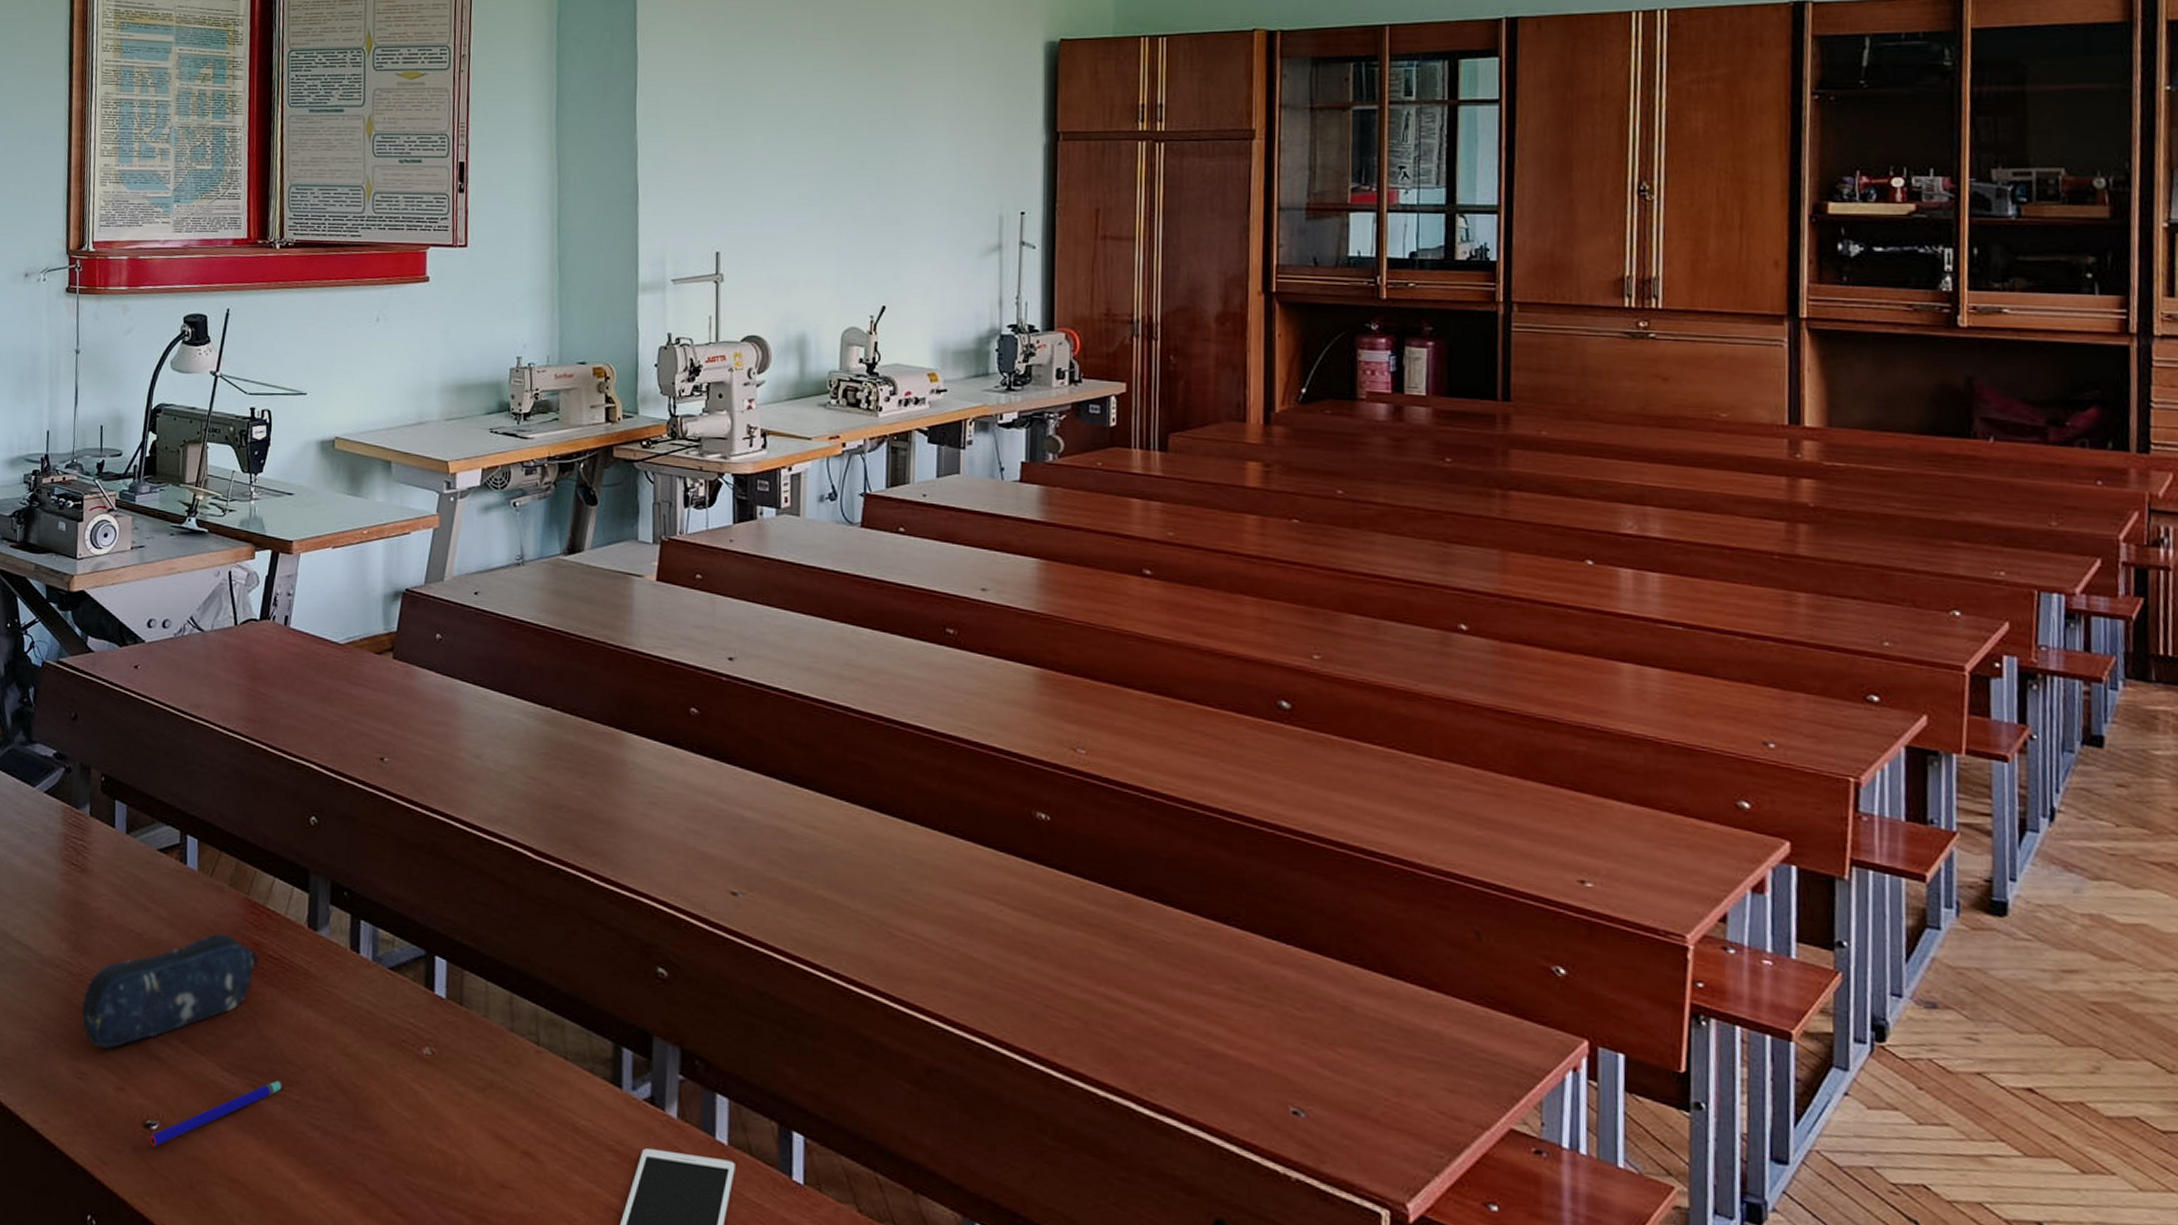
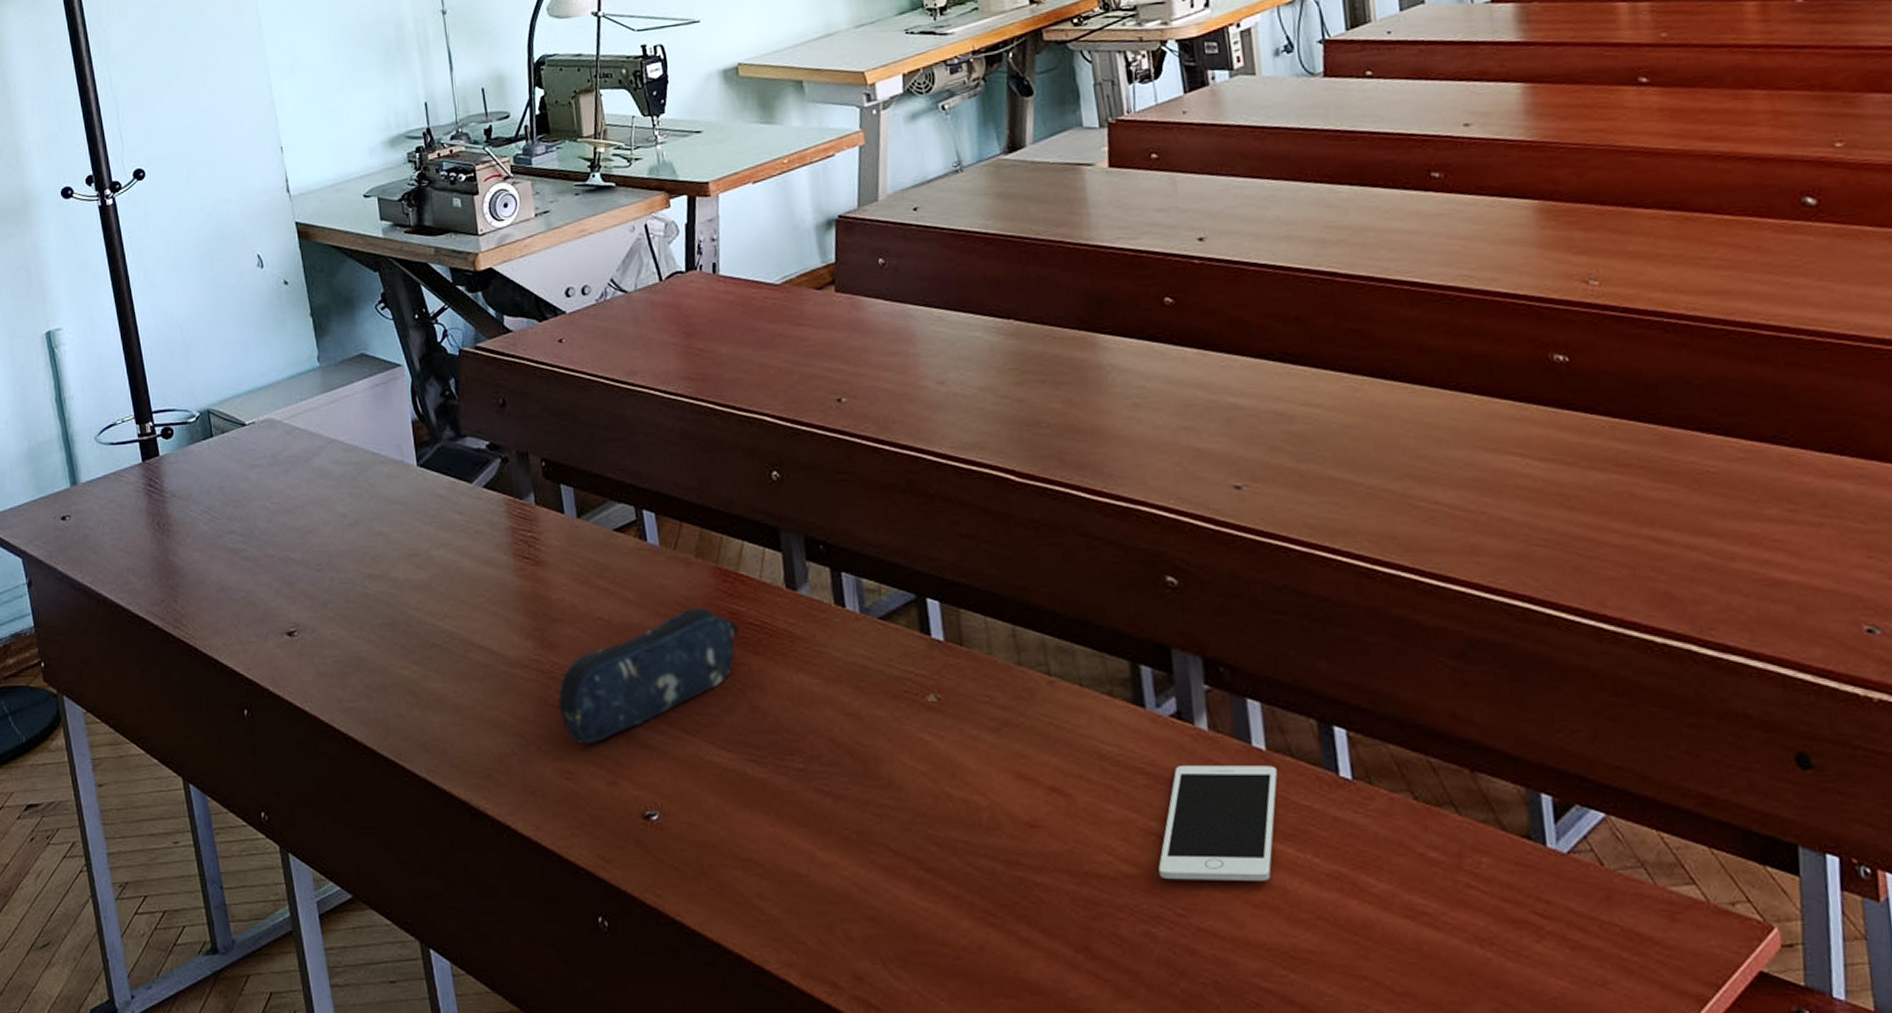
pen: present [149,1080,284,1147] -> none [650,751,785,838]

